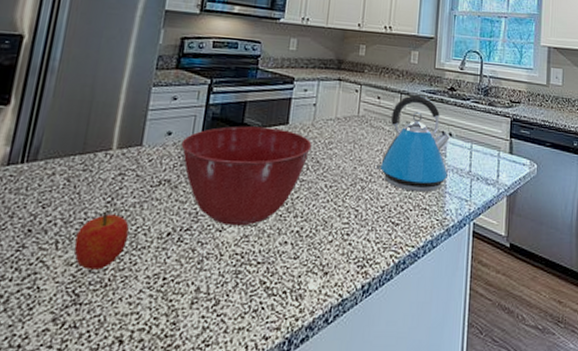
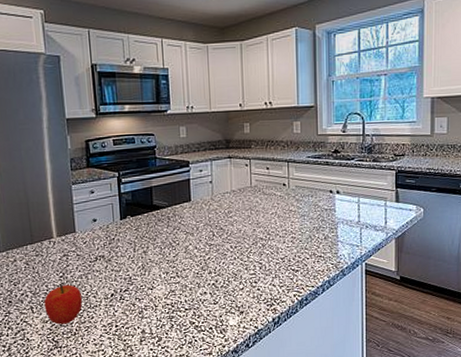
mixing bowl: present [181,126,312,226] -> none [106,205,214,285]
kettle: present [374,95,450,192] -> none [271,161,338,244]

